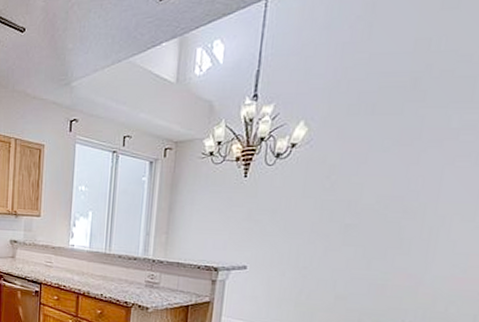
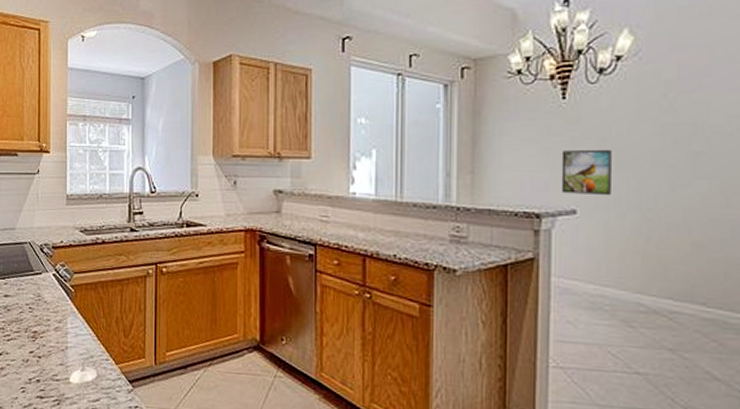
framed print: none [236,218,280,256] -> present [561,149,611,196]

